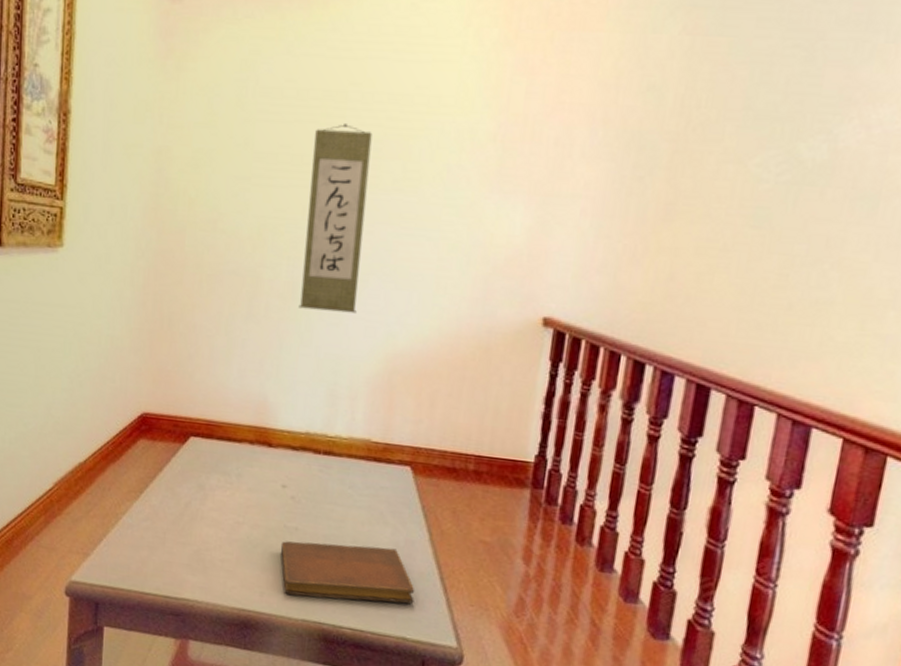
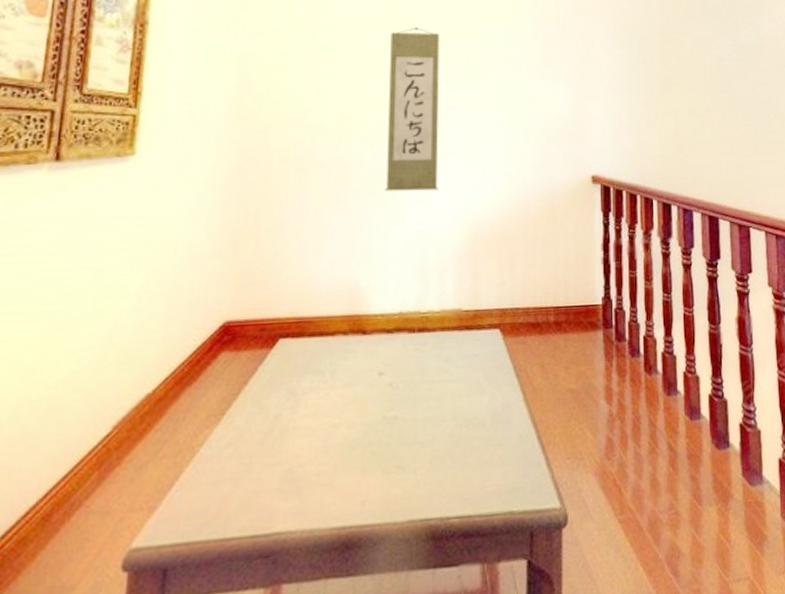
notebook: present [280,541,415,604] -> none [380,416,516,496]

